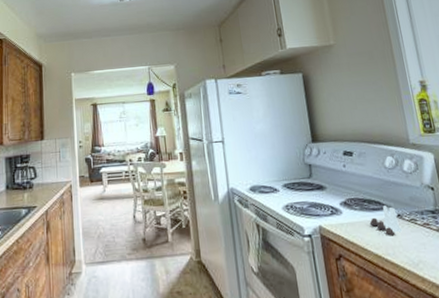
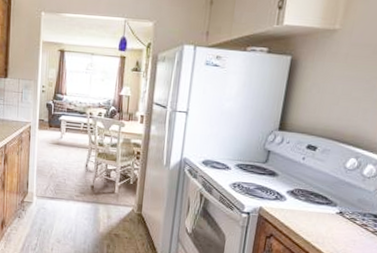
salt and pepper shaker set: present [369,205,403,236] -> none [309,201,340,229]

